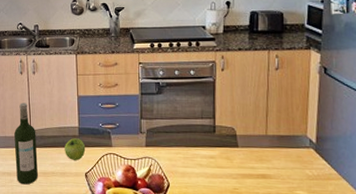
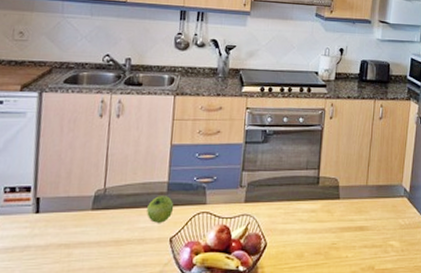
wine bottle: present [14,102,38,185] -> none [77,153,112,258]

